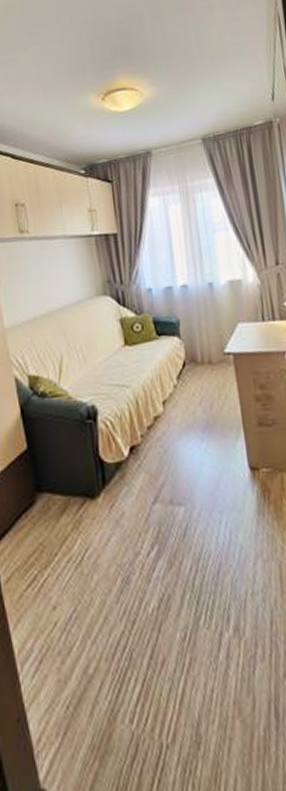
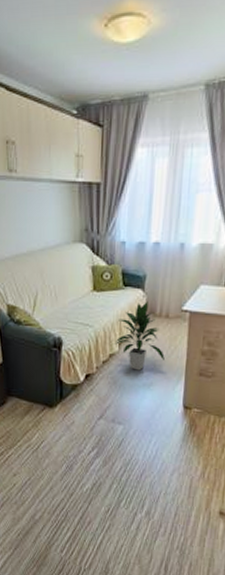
indoor plant: none [157,349,217,432] -> present [114,302,165,371]

